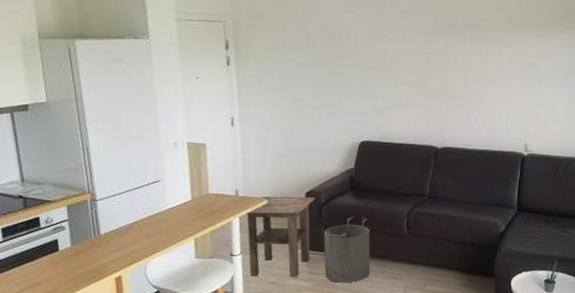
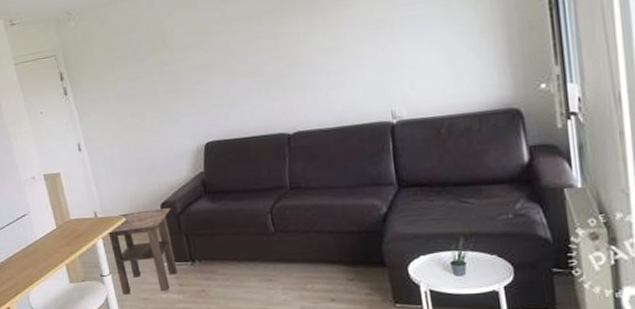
bucket: present [323,216,371,283] -> none [185,220,243,292]

